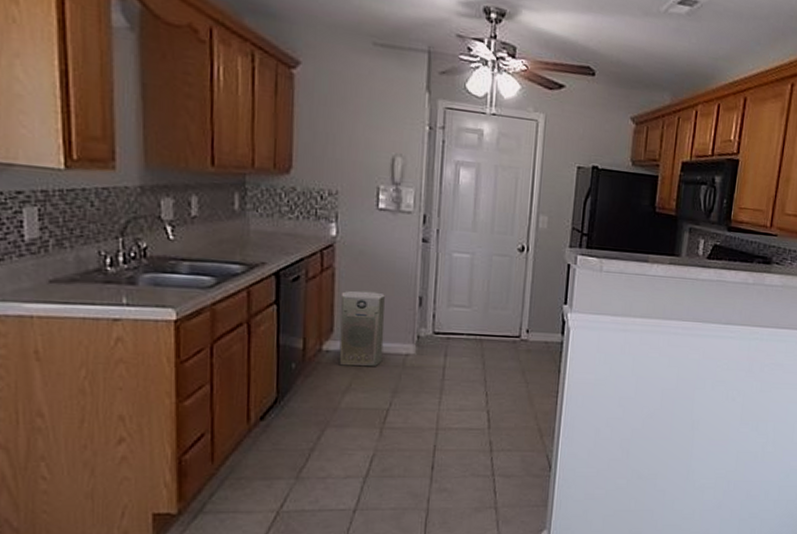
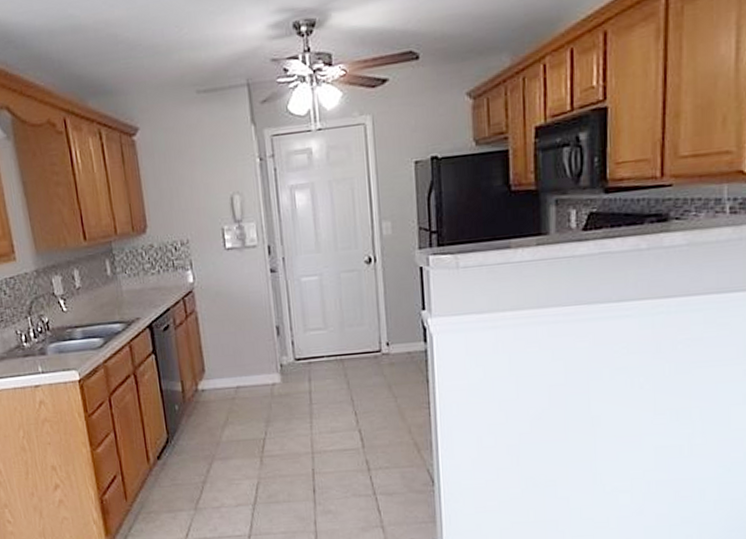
air purifier: present [339,290,385,367] -> none [206,328,252,402]

